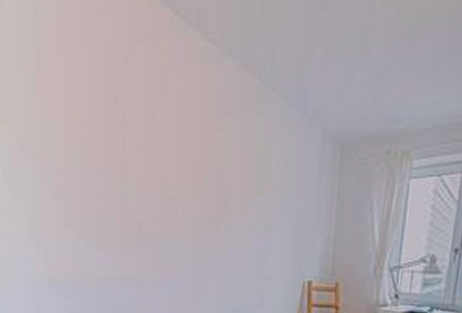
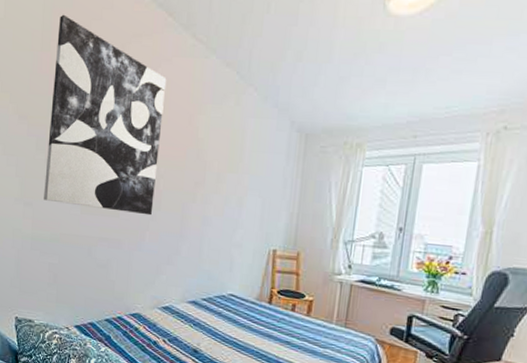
wall art: none [53,24,178,250] -> present [44,14,167,216]

